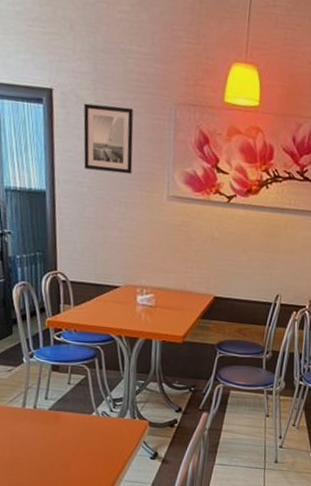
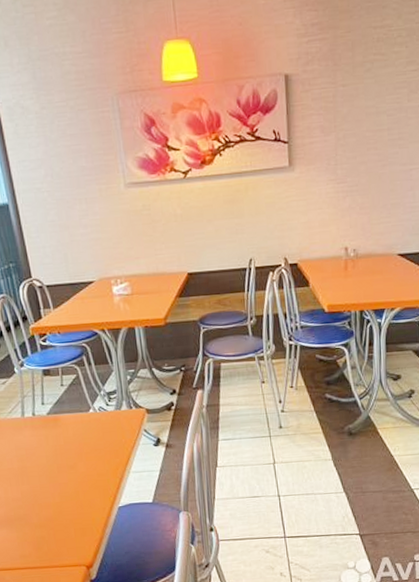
wall art: present [83,103,134,175] -> none [30,107,87,175]

